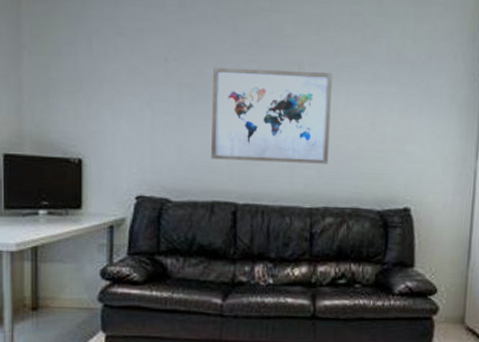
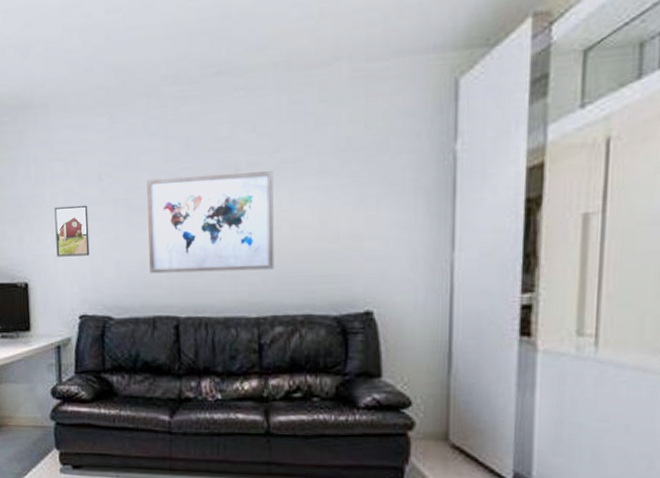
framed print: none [115,83,152,136] -> present [54,205,90,257]

